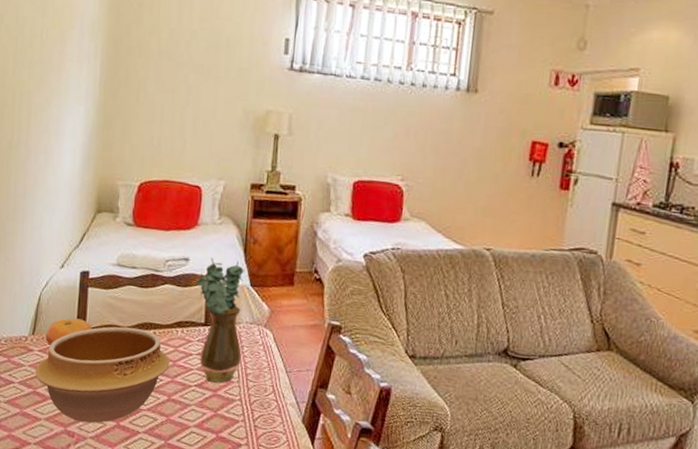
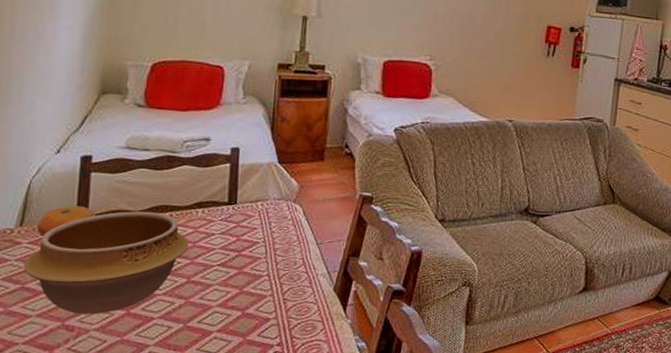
vase: present [196,257,244,383] -> none [219,136,271,261]

